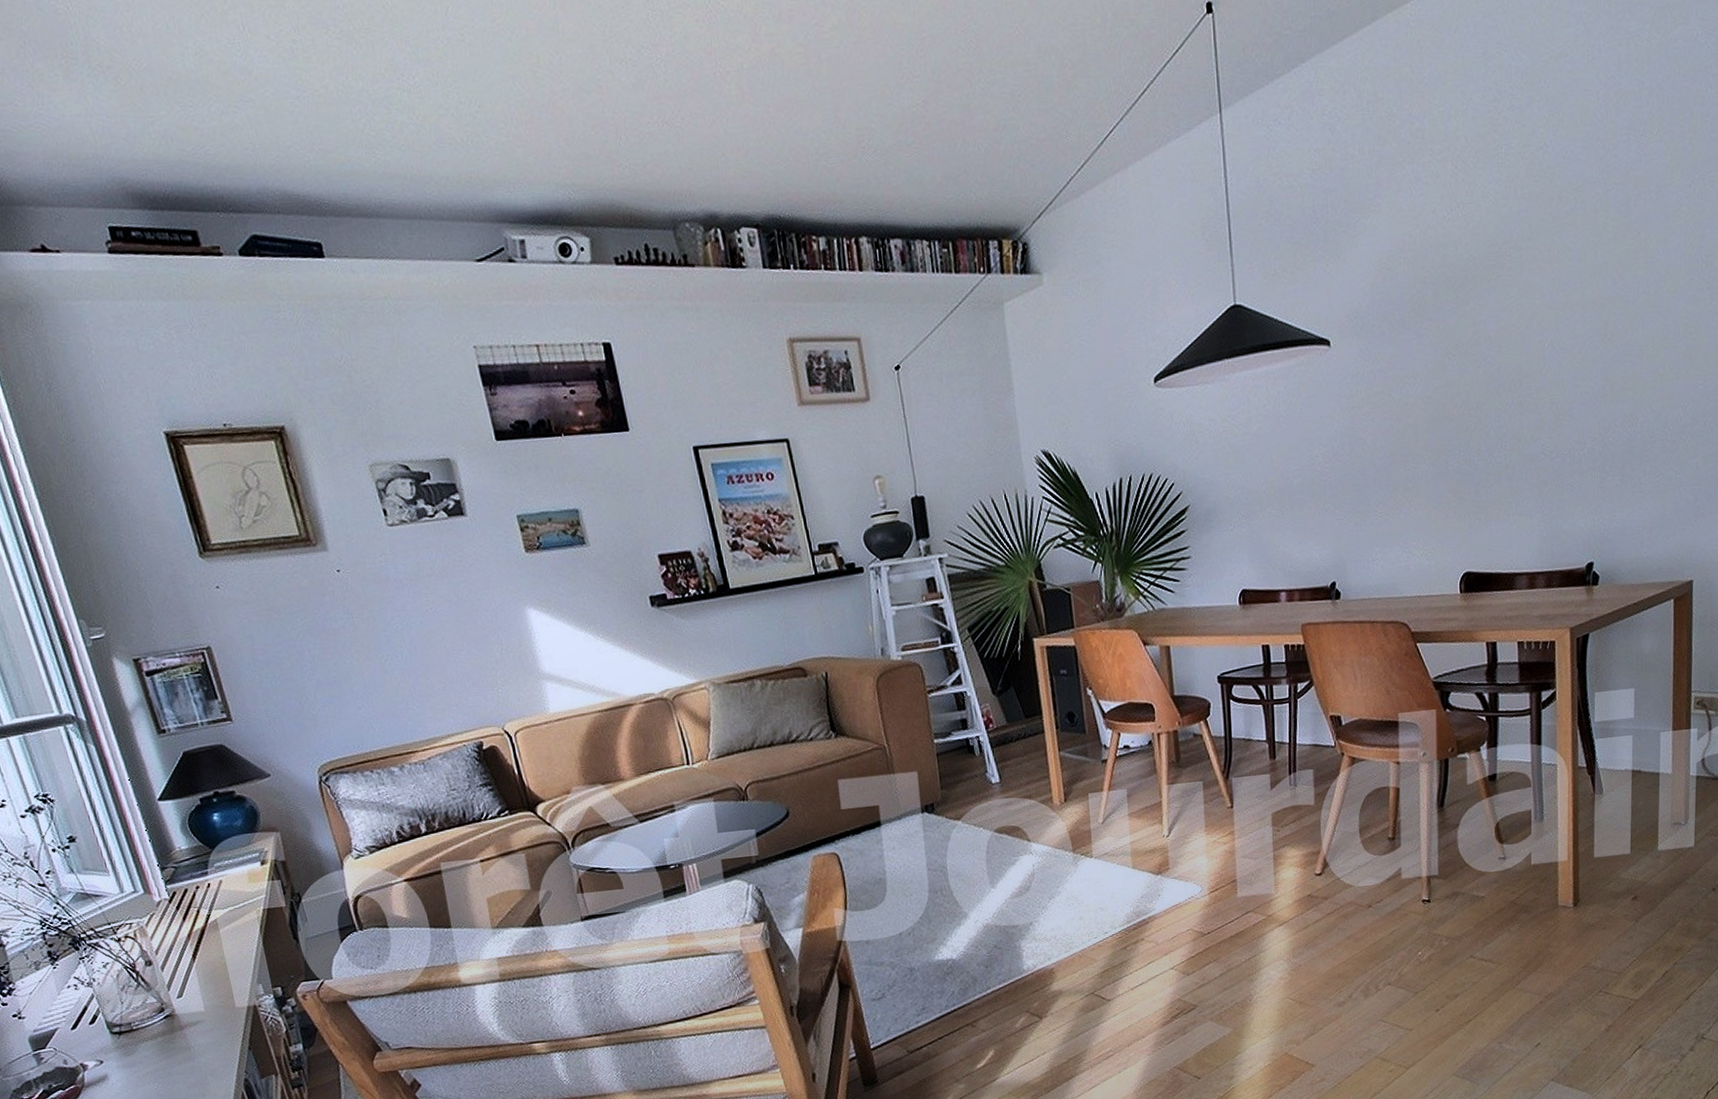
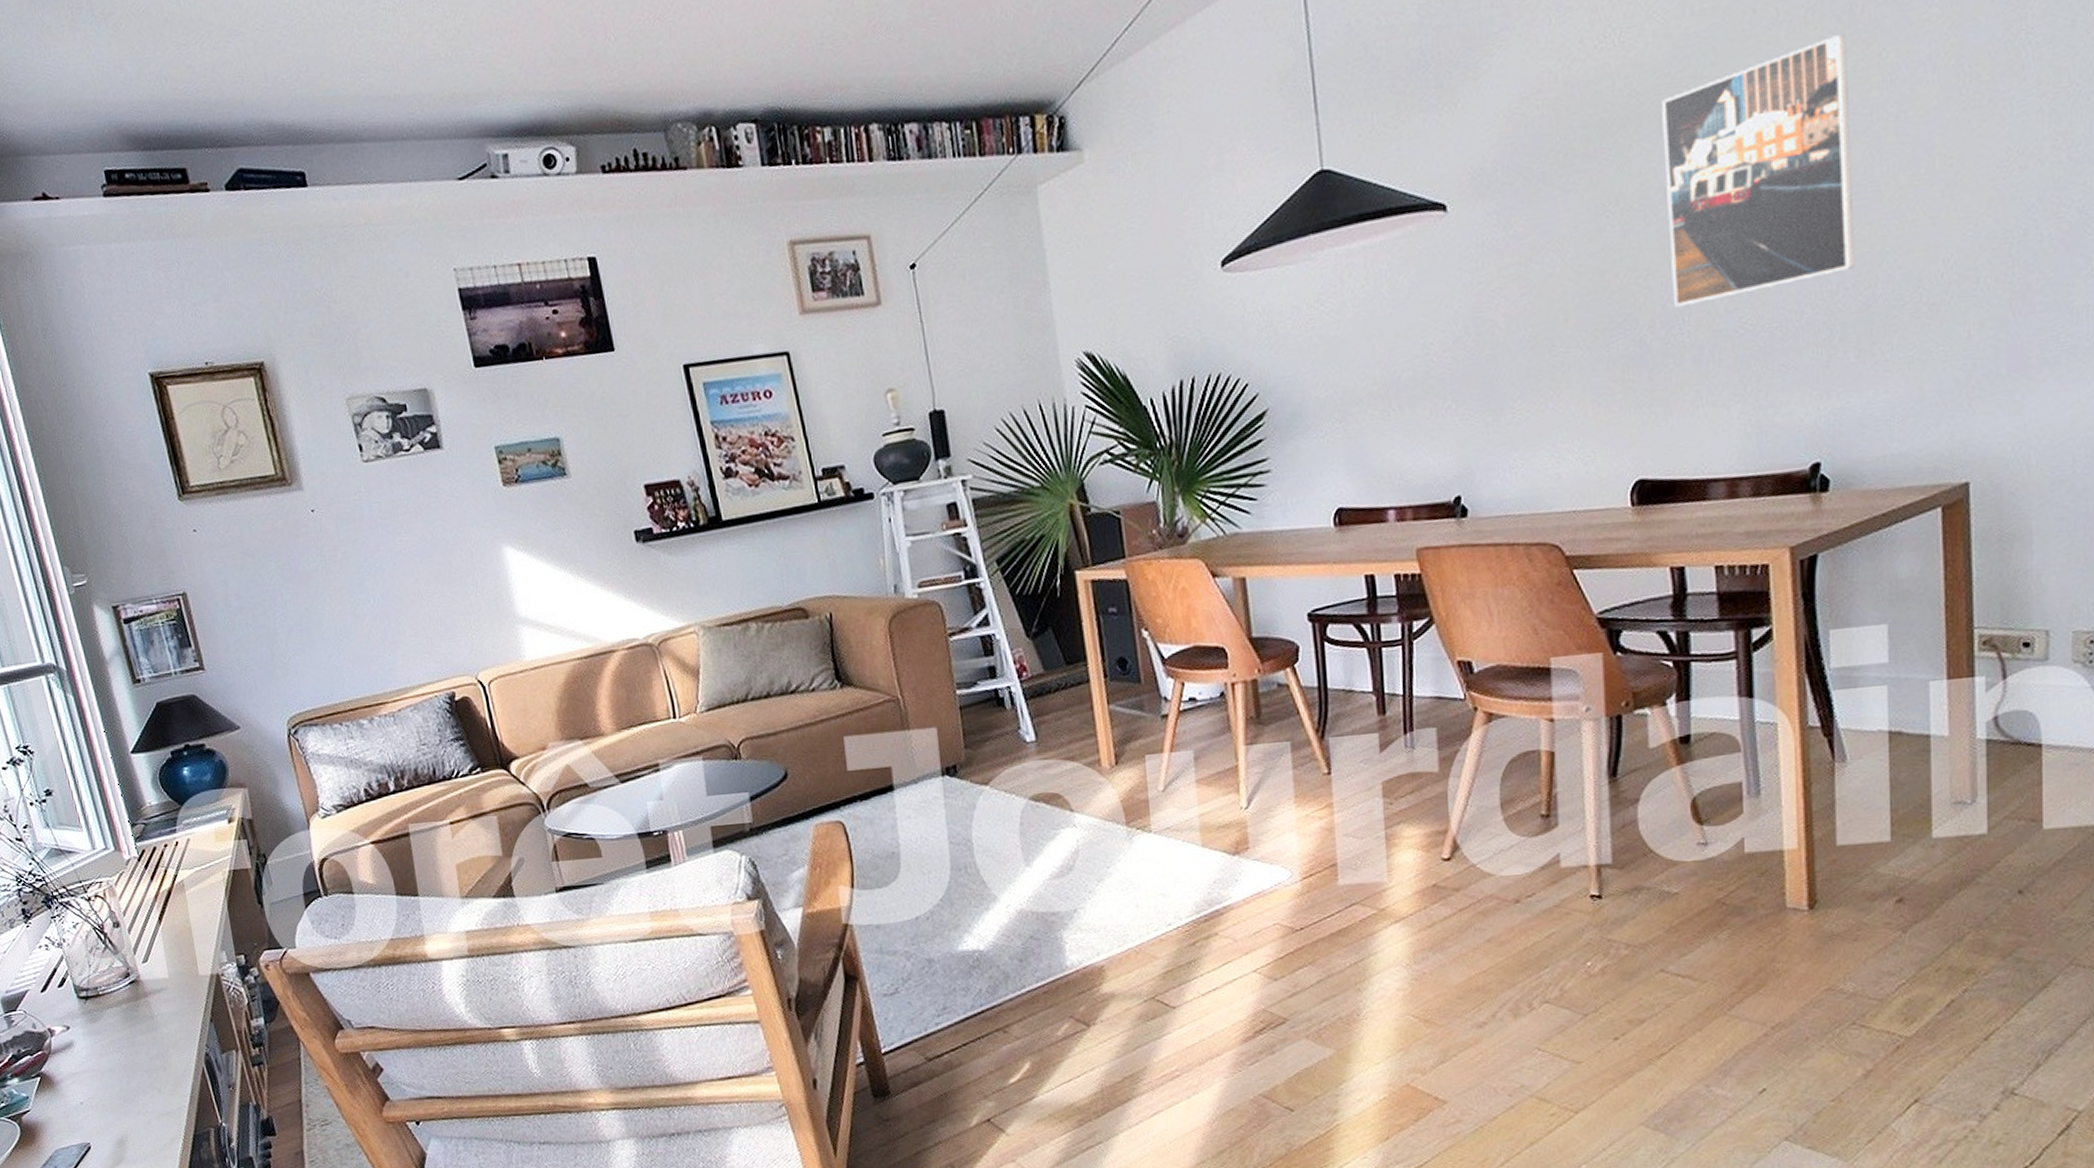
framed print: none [1491,223,1623,435] -> present [1662,34,1856,308]

